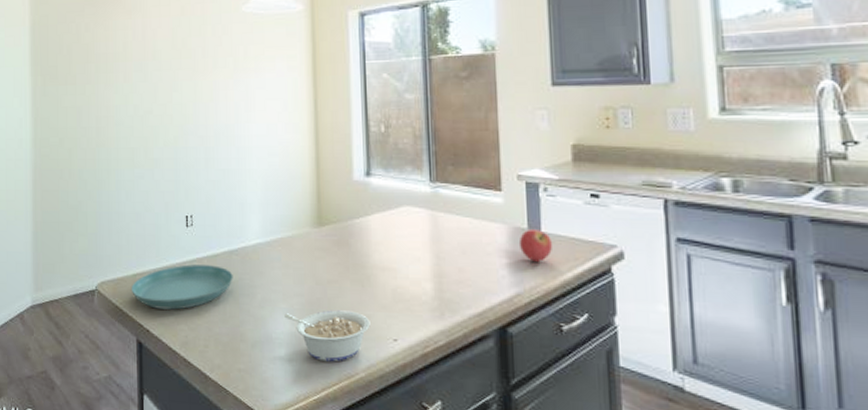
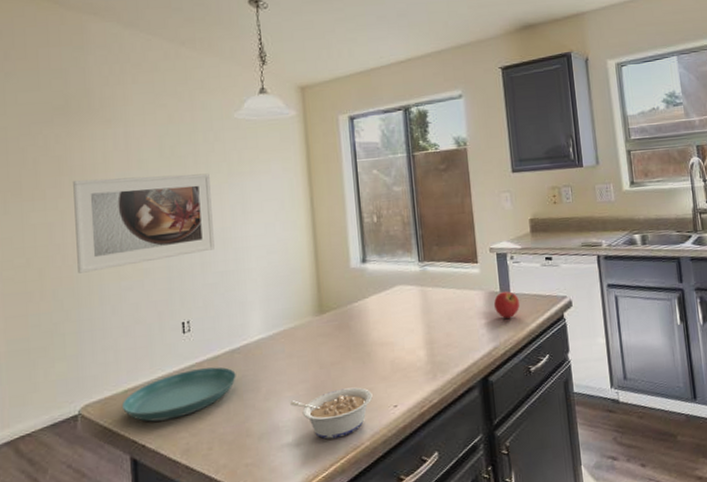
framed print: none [98,67,218,157] -> present [73,173,215,274]

